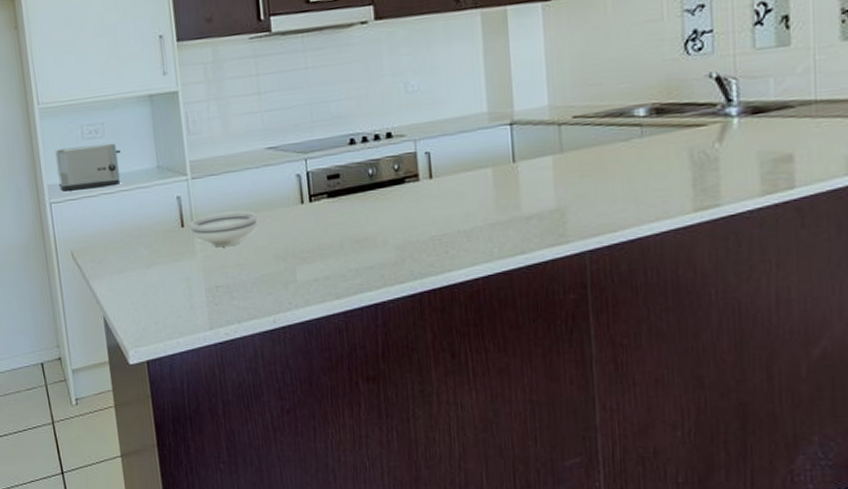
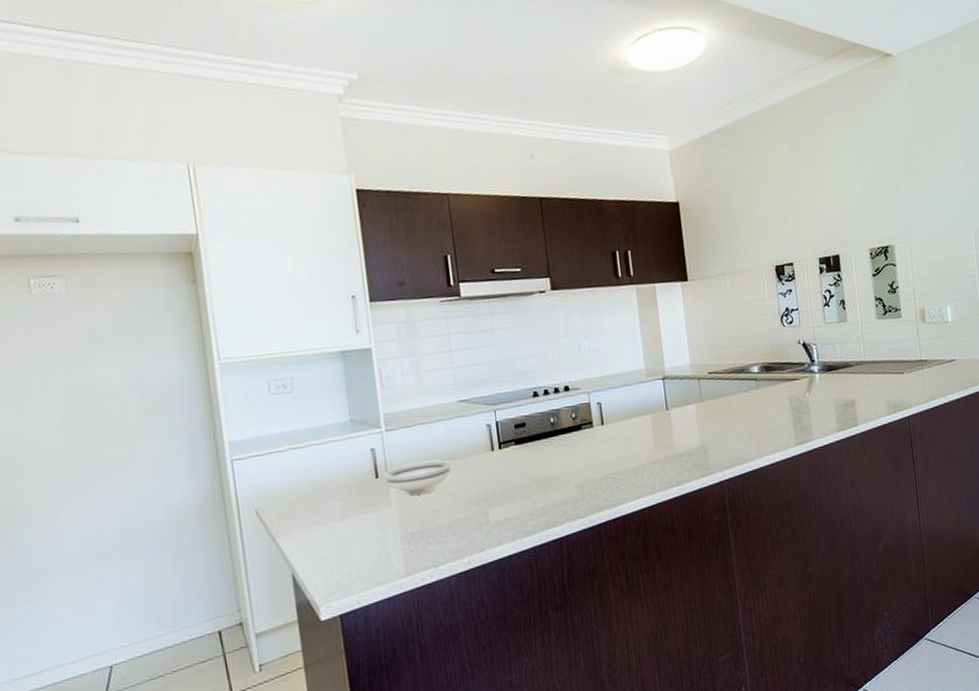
toaster: present [55,143,121,191] -> none [238,398,311,448]

